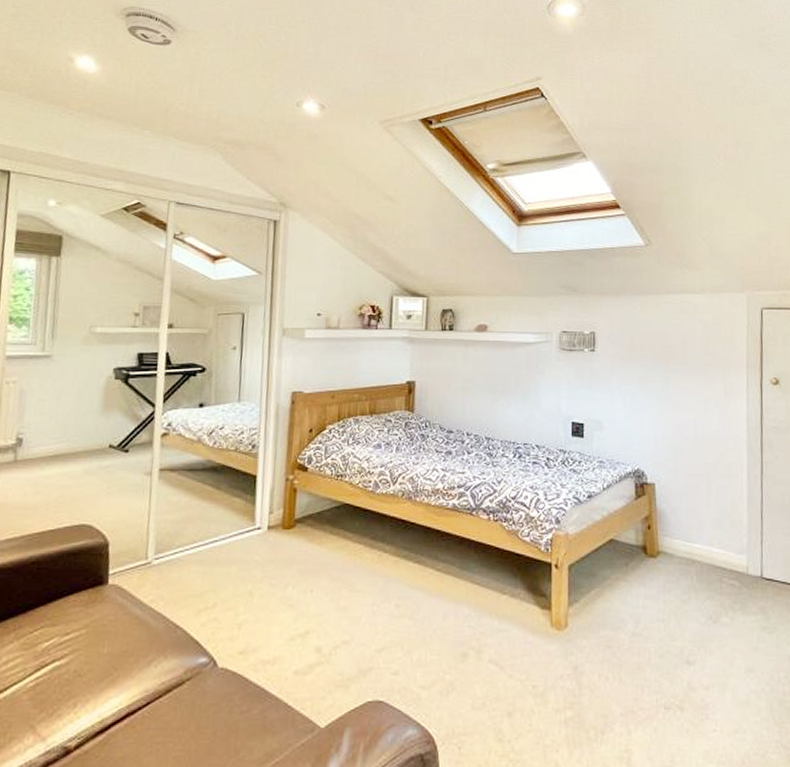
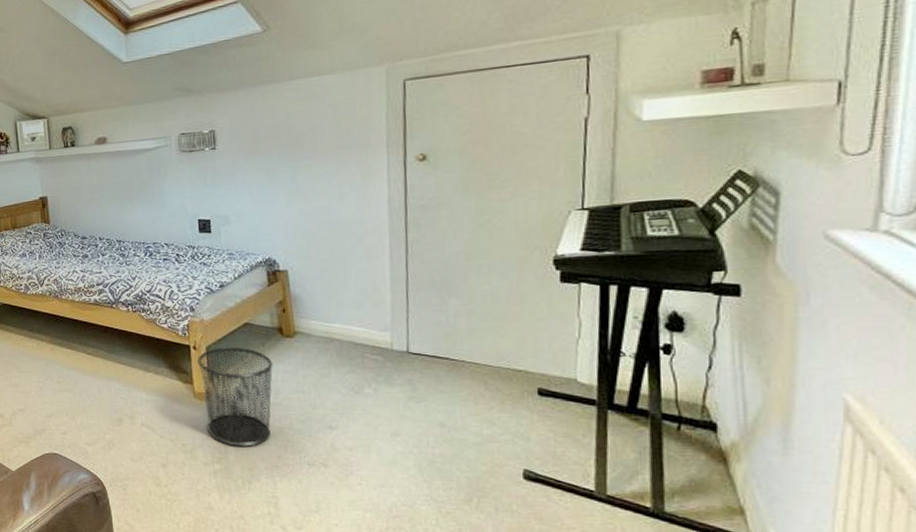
waste bin: none [558,566,636,689] -> present [197,347,273,448]

